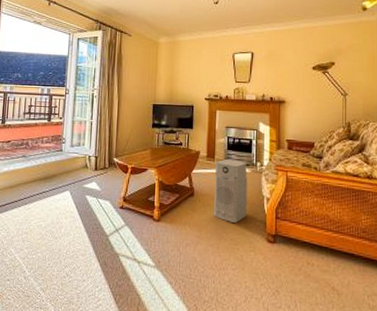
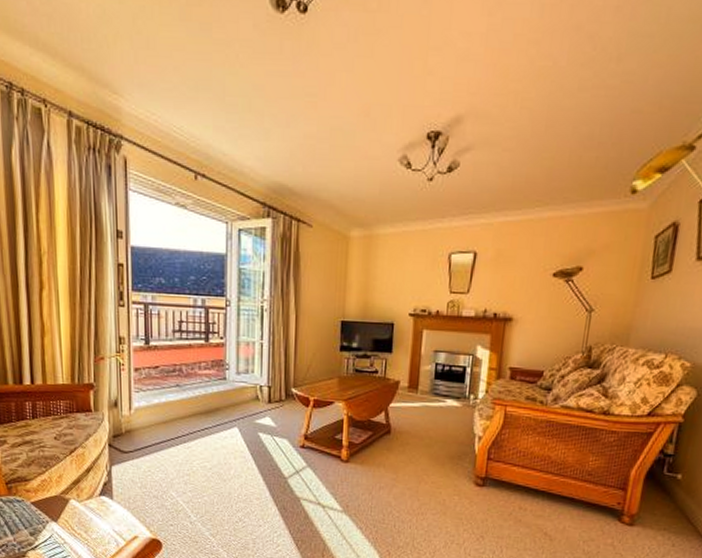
air purifier: present [213,159,248,224] -> none [413,391,457,465]

